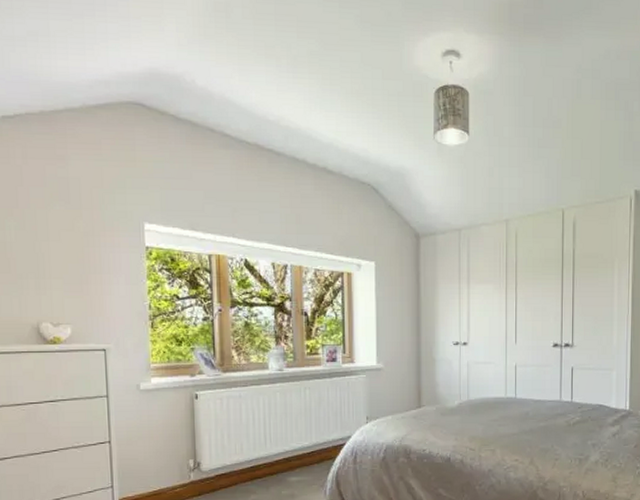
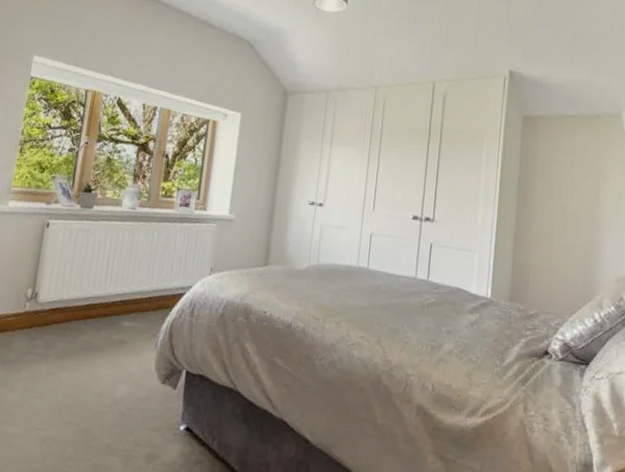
potted plant: none [220,349,243,377] -> present [78,181,99,210]

